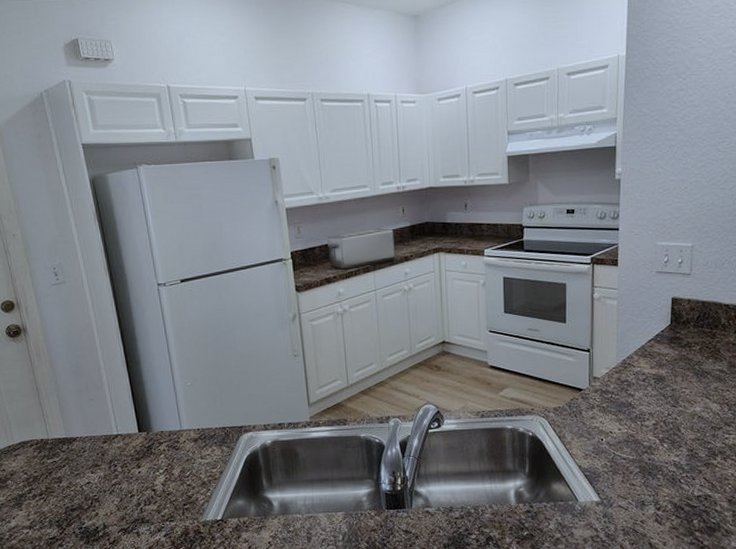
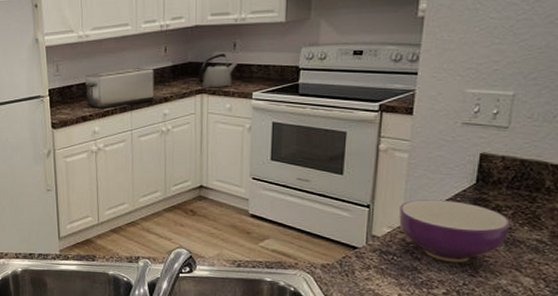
kettle: none [435,214,469,247] -> present [199,54,237,88]
bowl: none [614,340,699,396] -> present [399,199,510,263]

